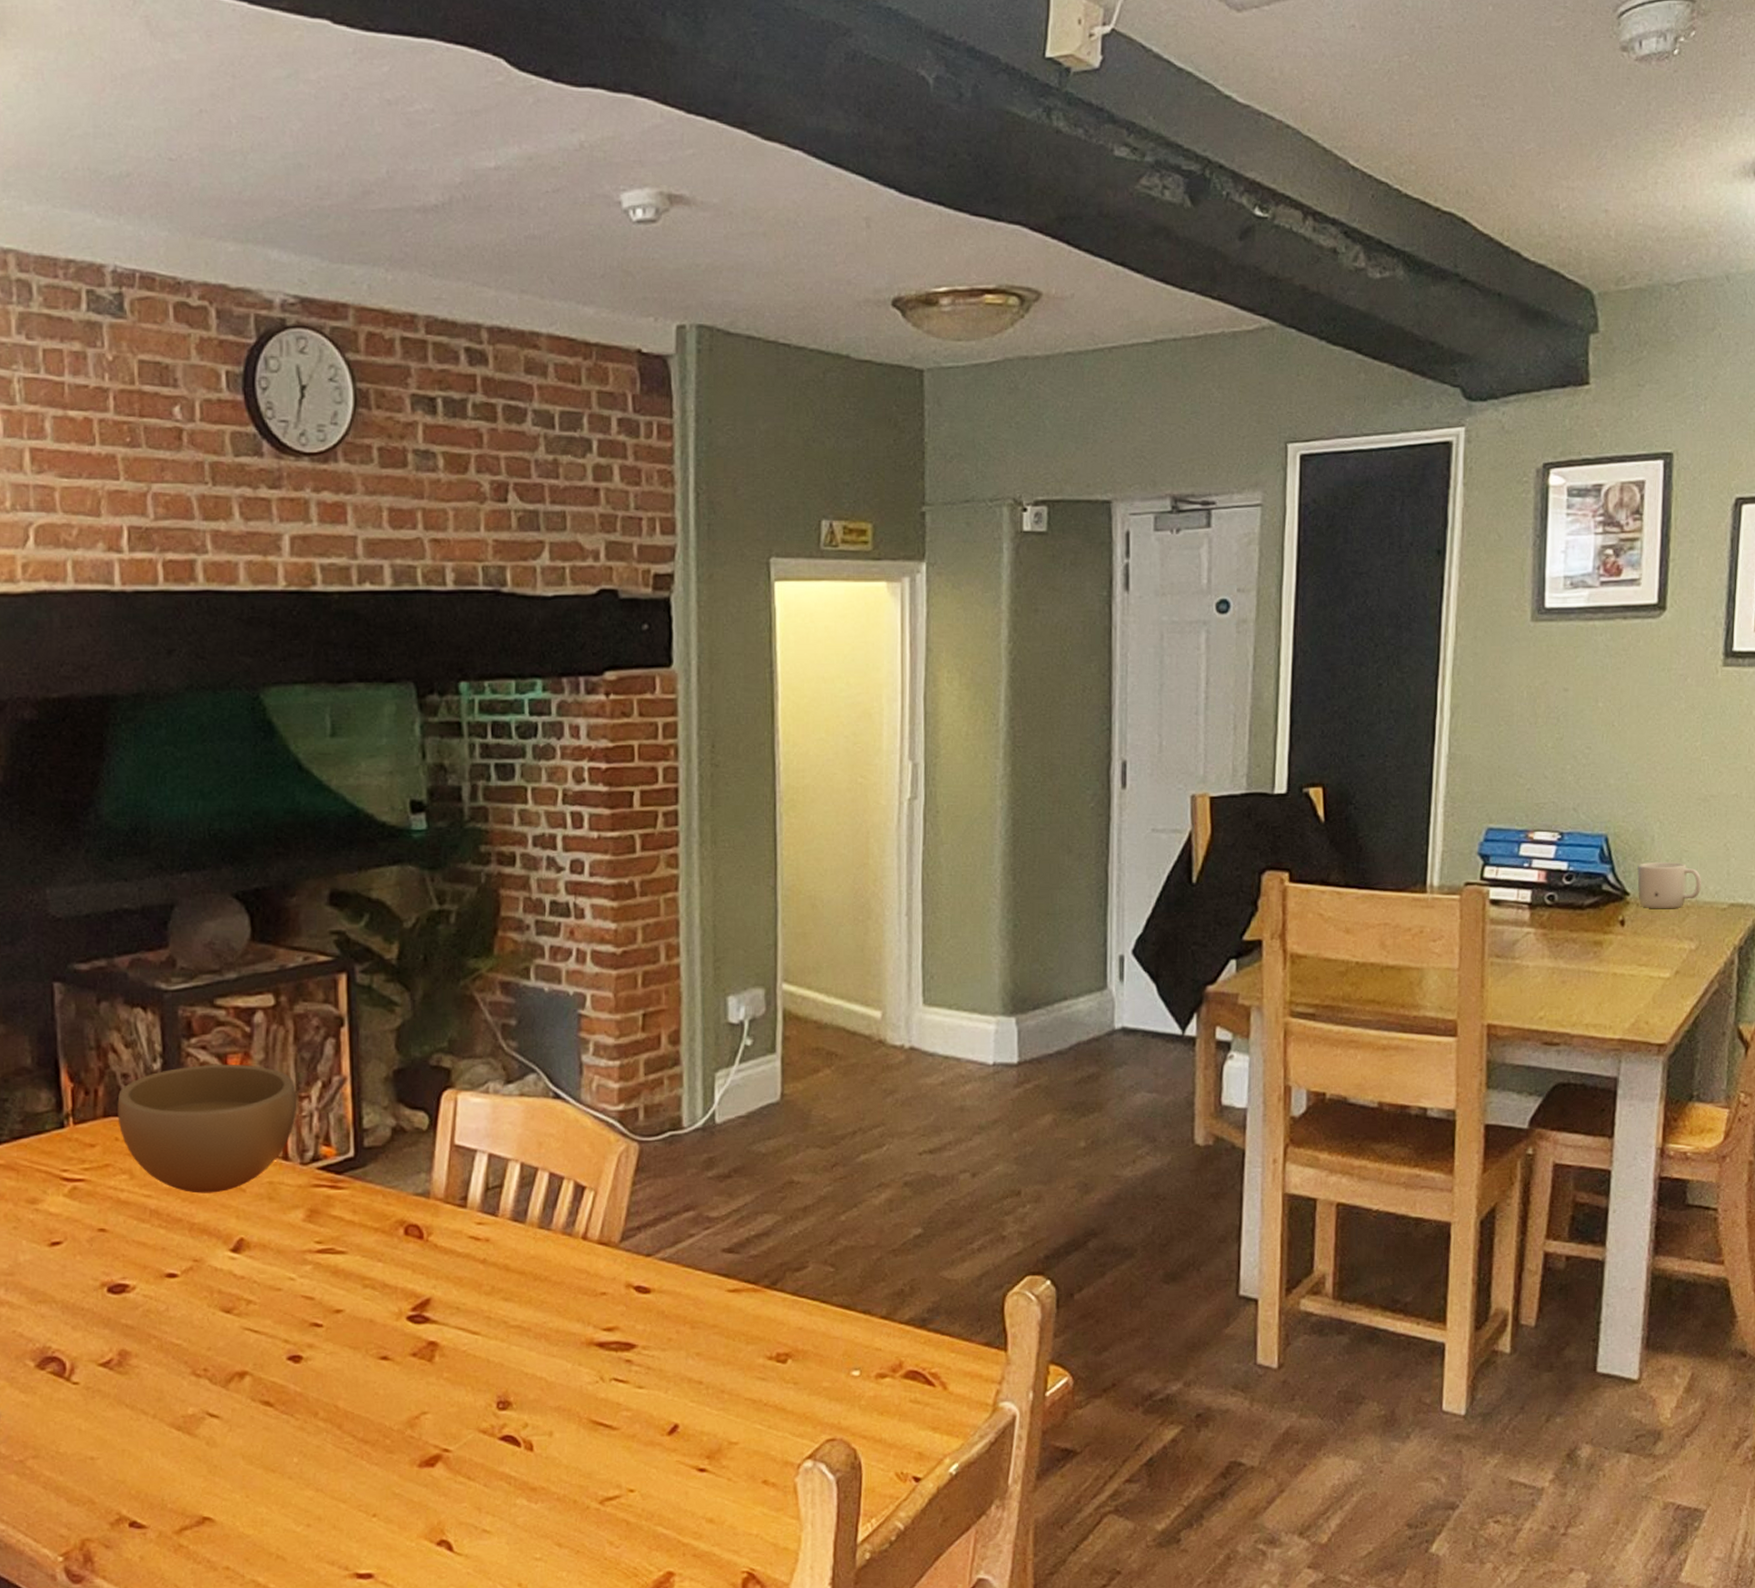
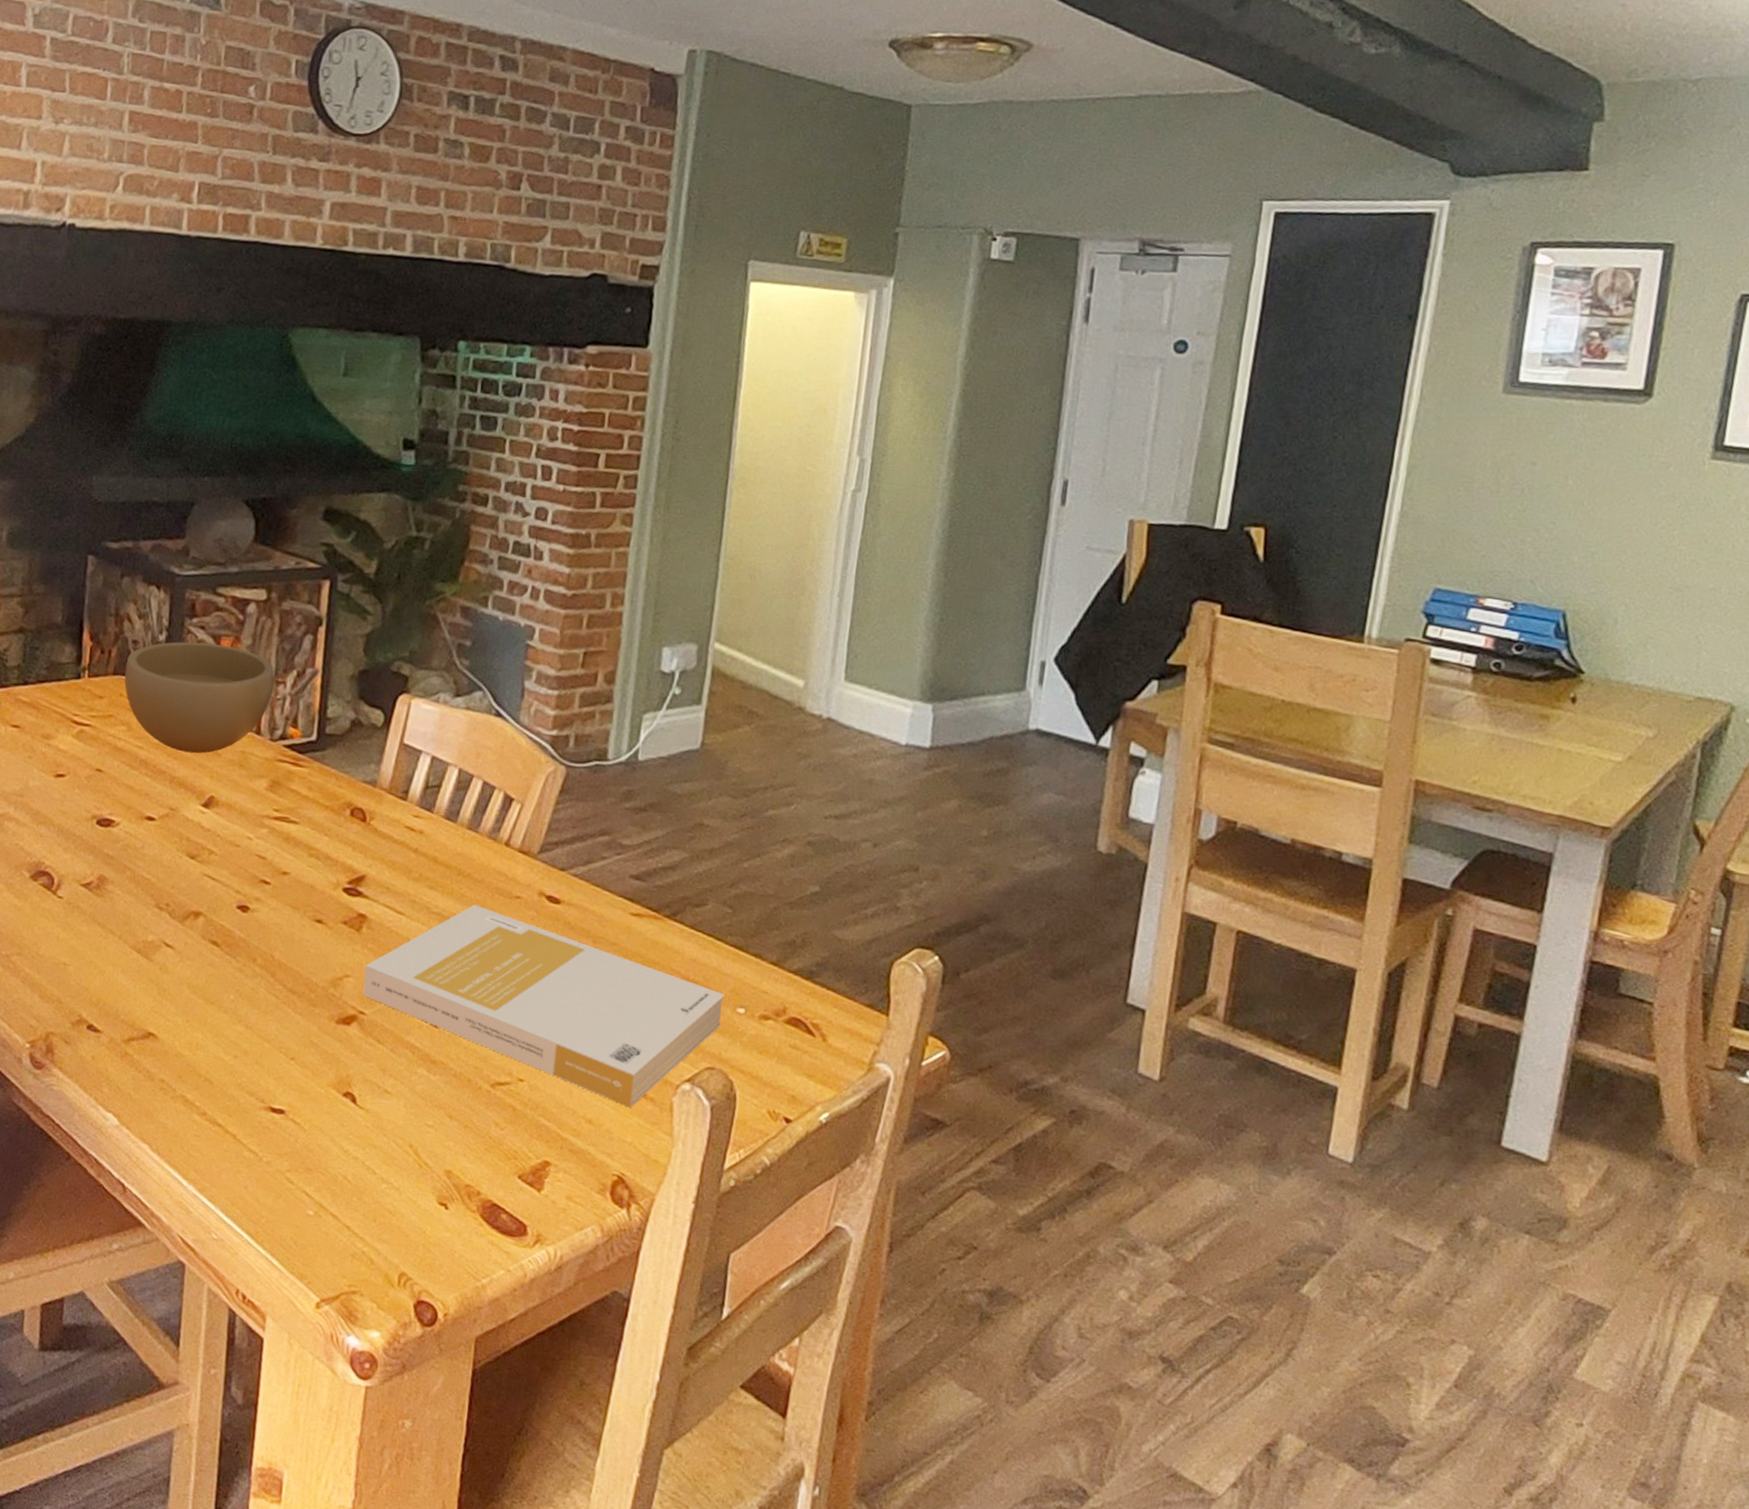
book: none [443,1310,838,1498] -> present [363,905,725,1108]
mug: present [1637,861,1702,909] -> none [1594,643,1667,694]

